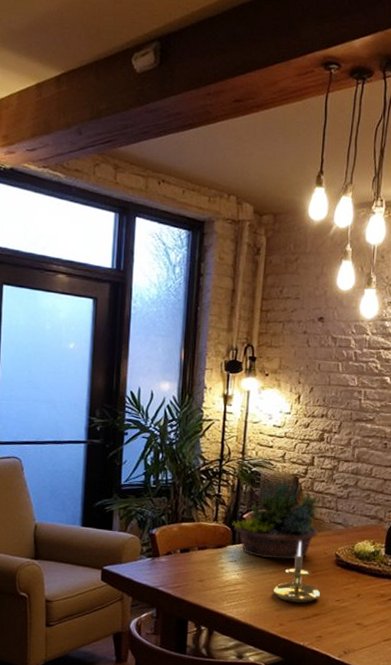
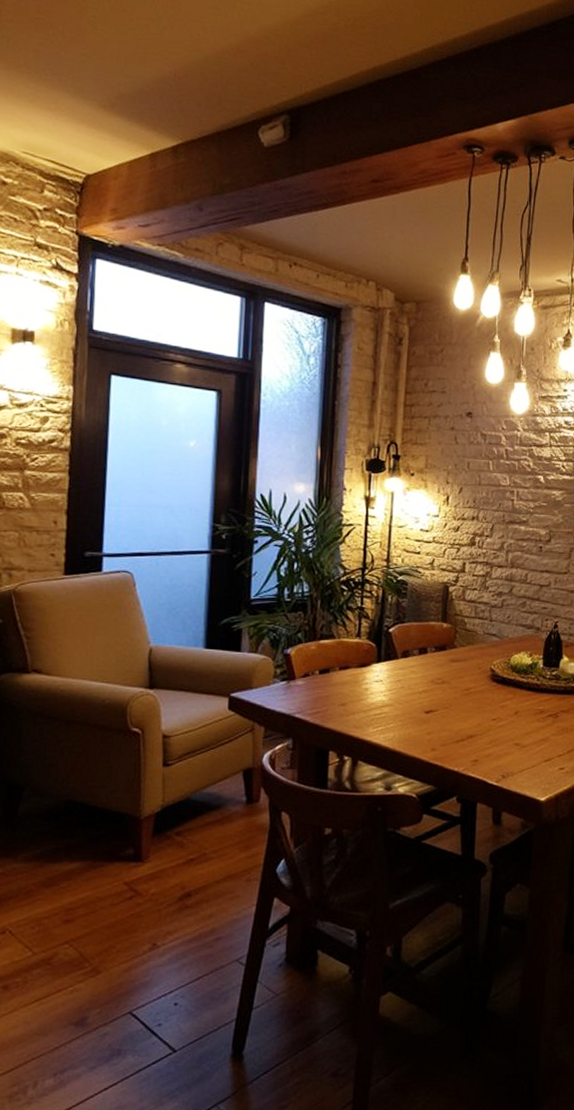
succulent planter: present [232,477,323,560] -> none [377,586,476,677]
candle holder: present [273,541,320,604] -> none [423,655,475,725]

